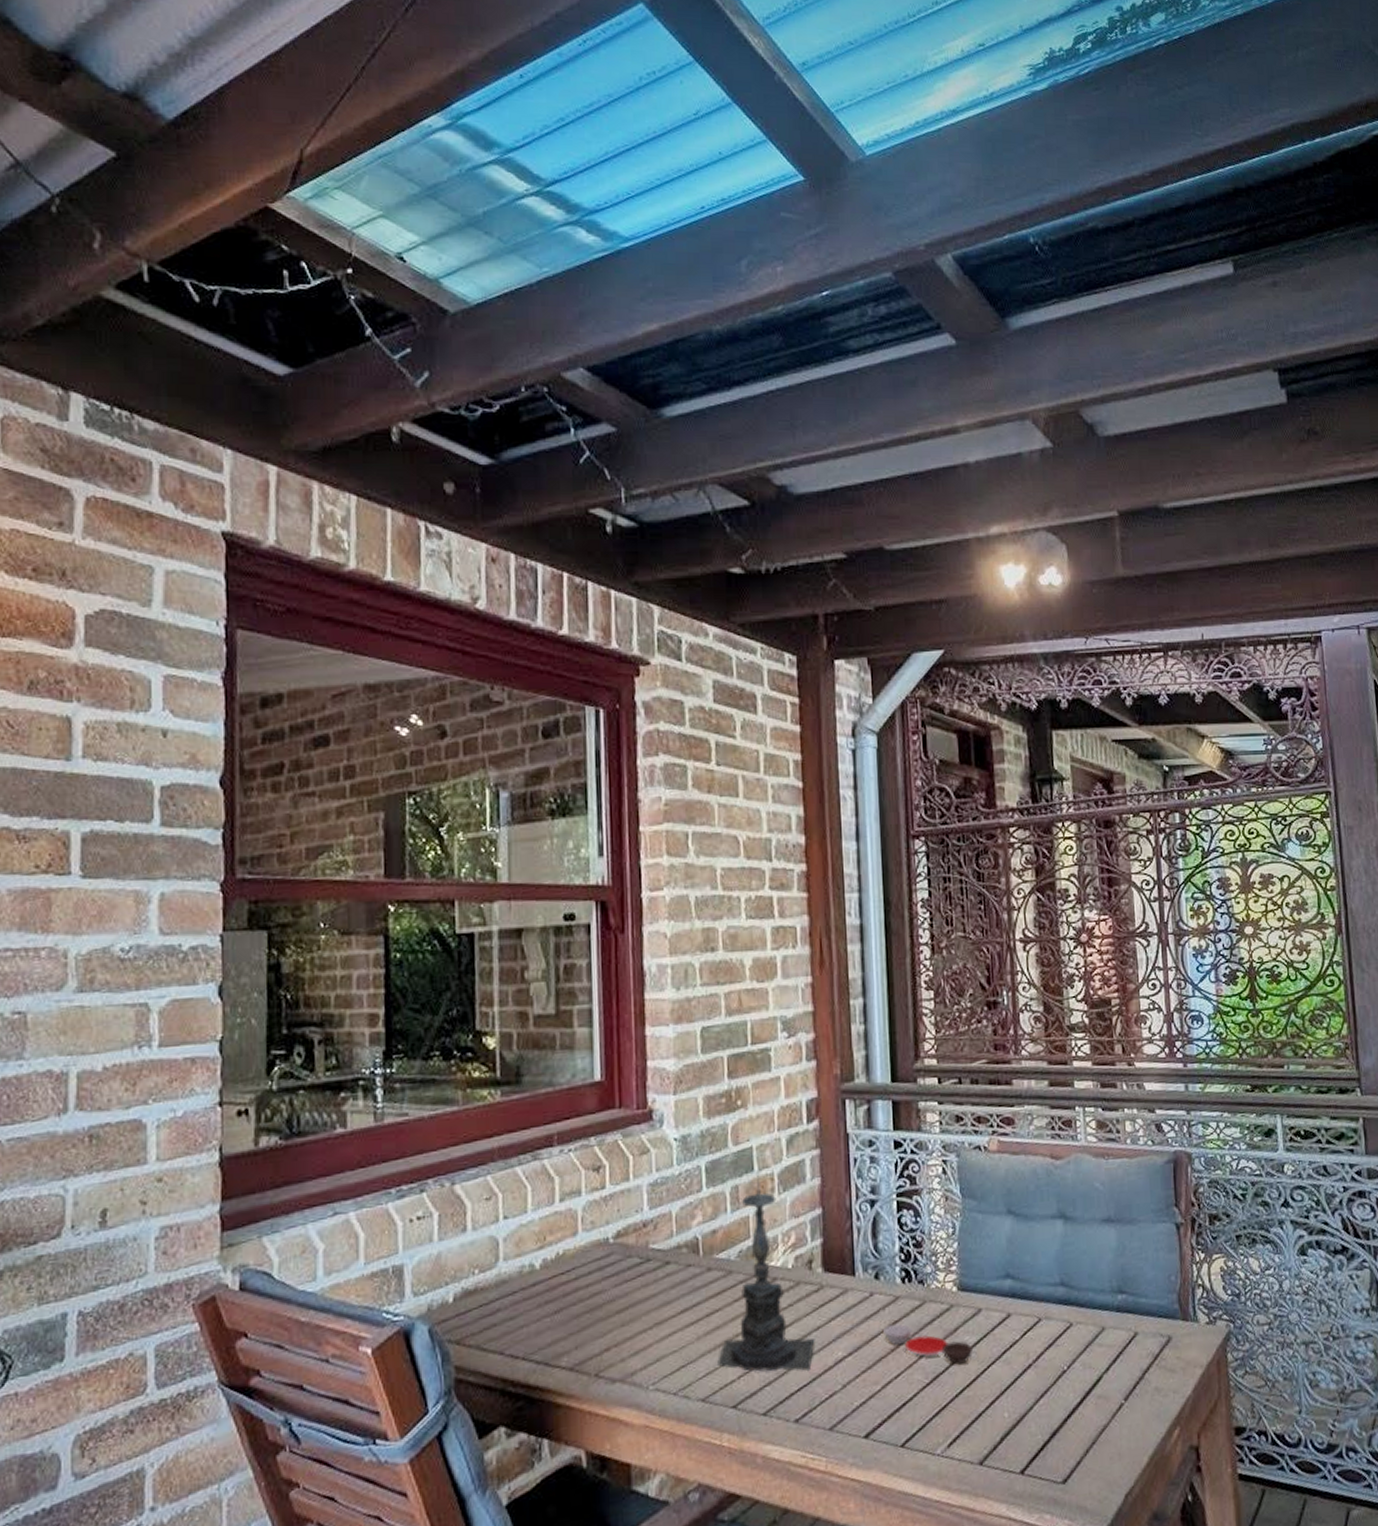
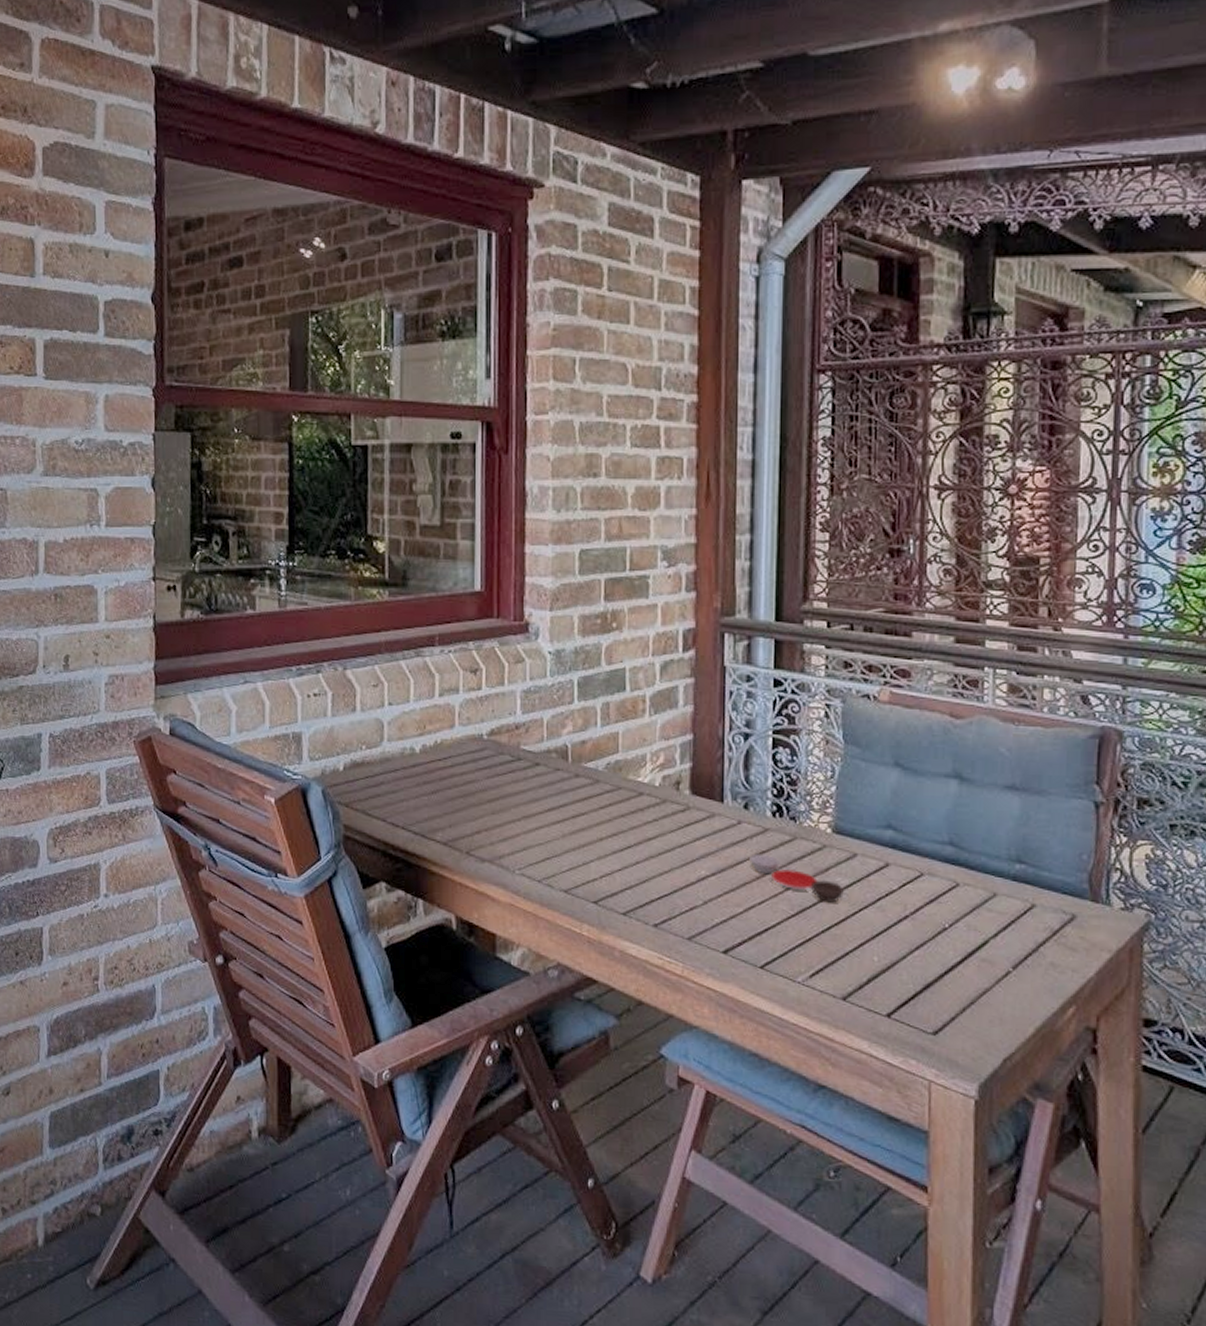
candle holder: present [716,1171,815,1372] -> none [580,691,679,883]

